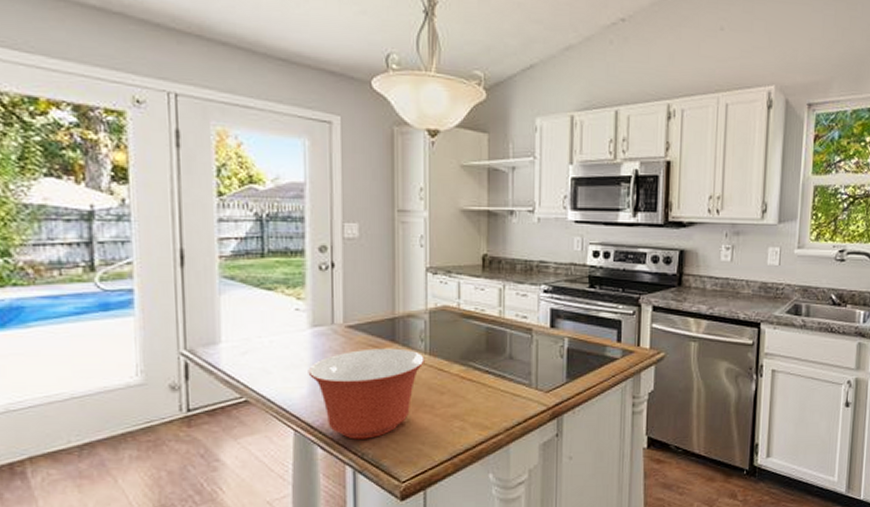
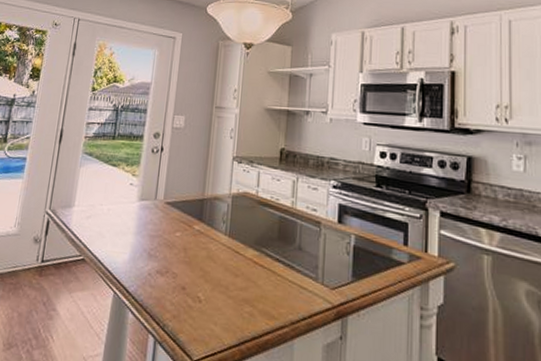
mixing bowl: present [308,348,424,440] -> none [131,225,224,311]

